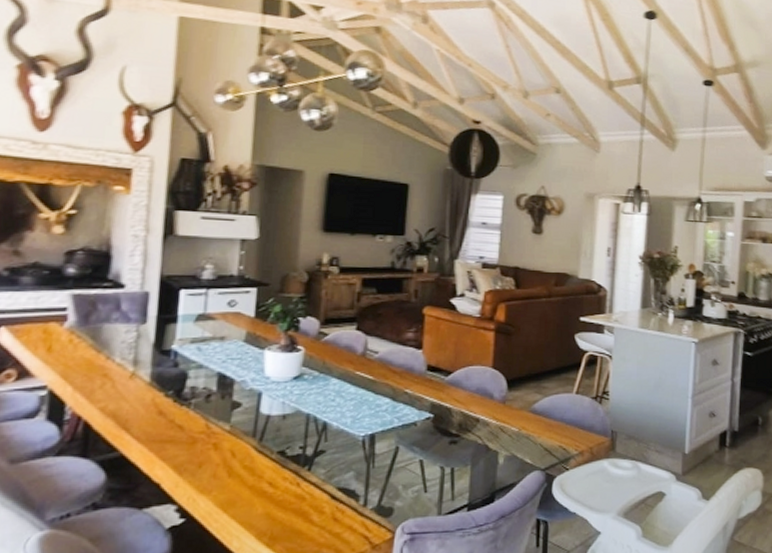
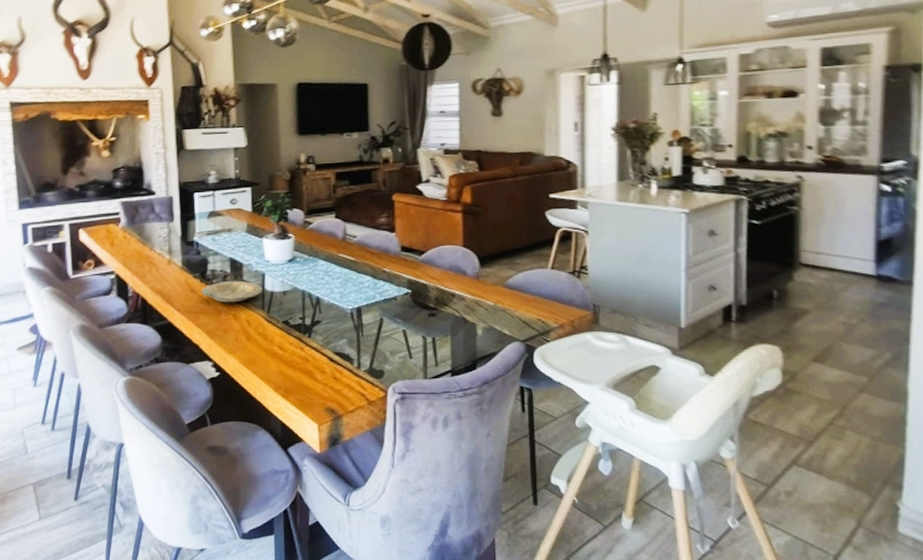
plate: none [172,400,256,429] -> present [201,280,262,303]

